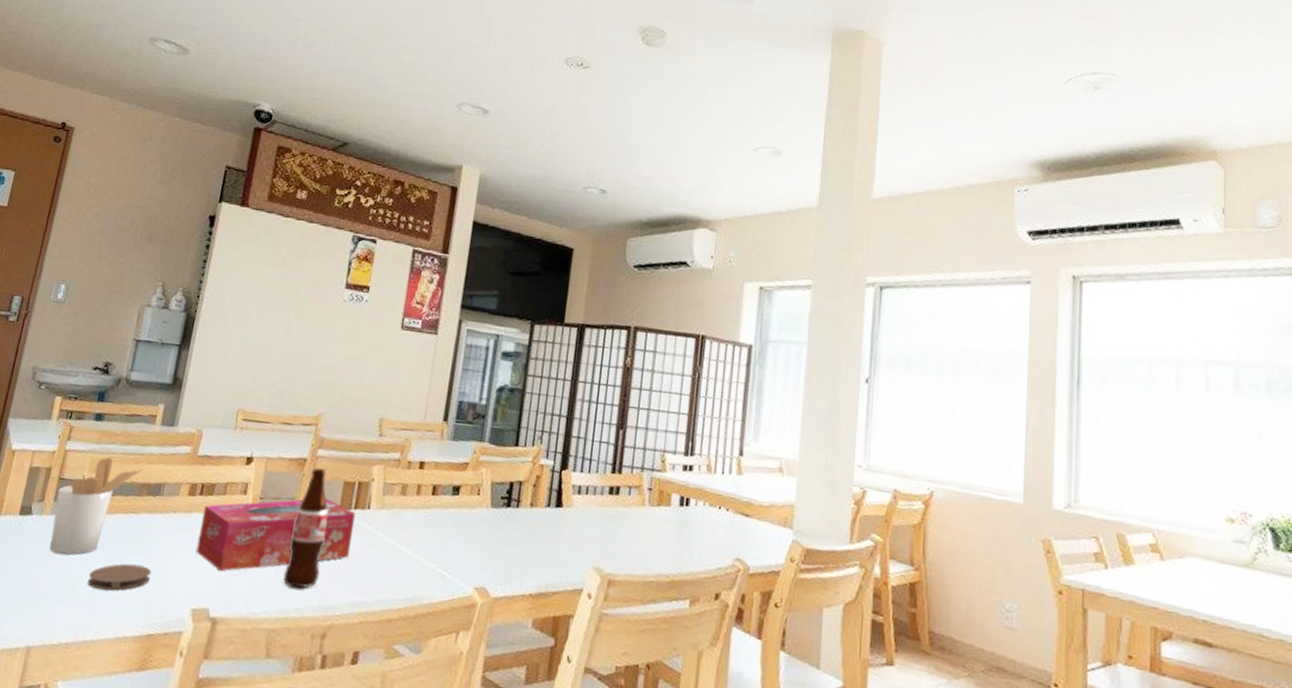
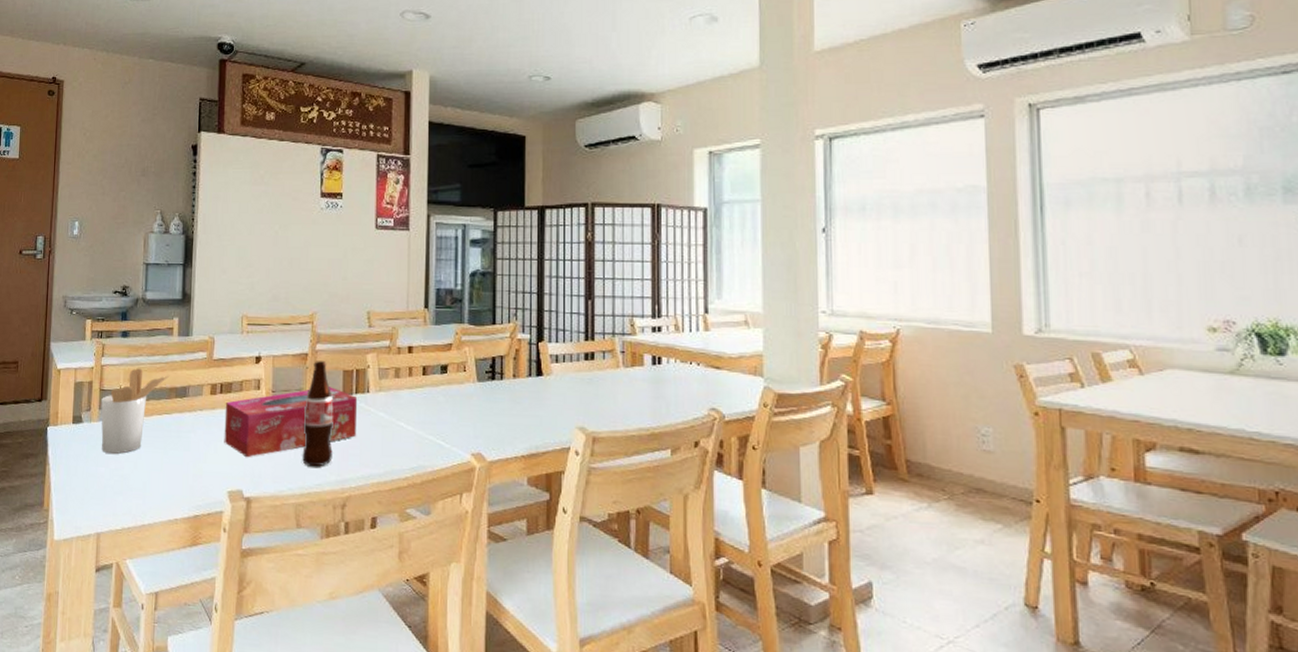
coaster: present [87,563,152,591] -> none [137,457,189,481]

